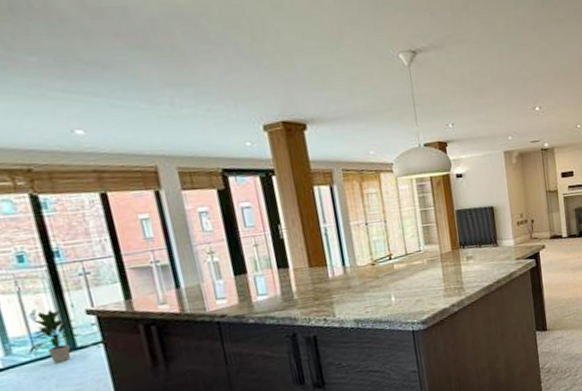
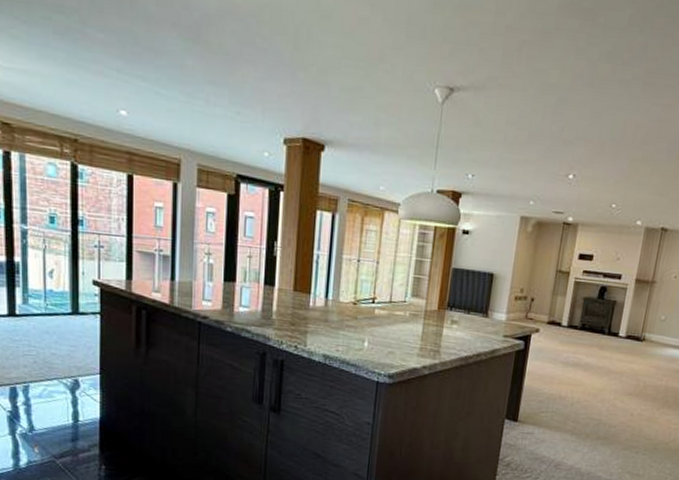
indoor plant: present [28,309,83,364] -> none [40,271,86,324]

